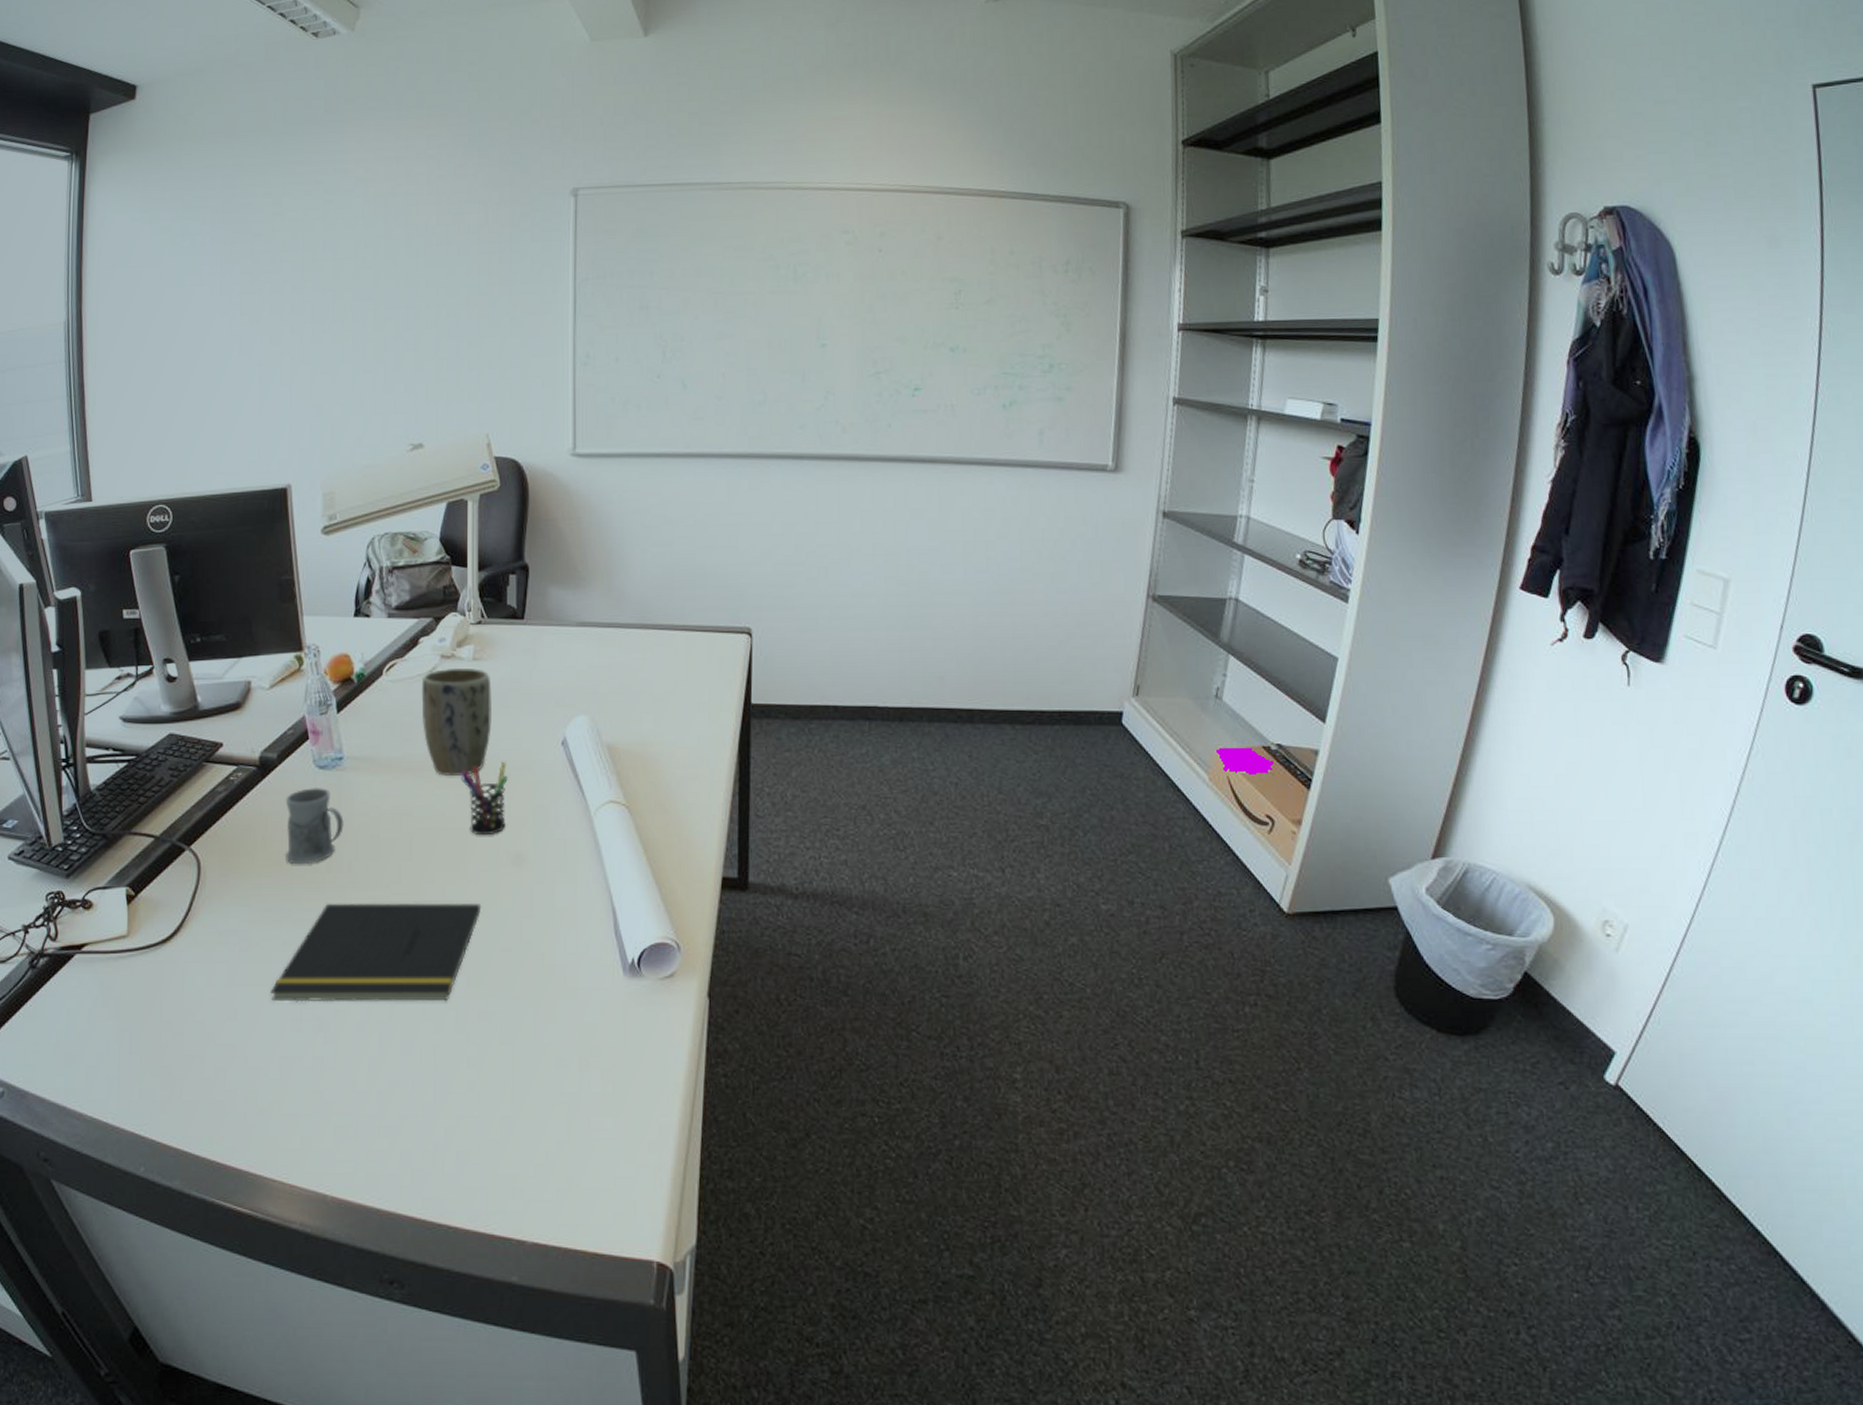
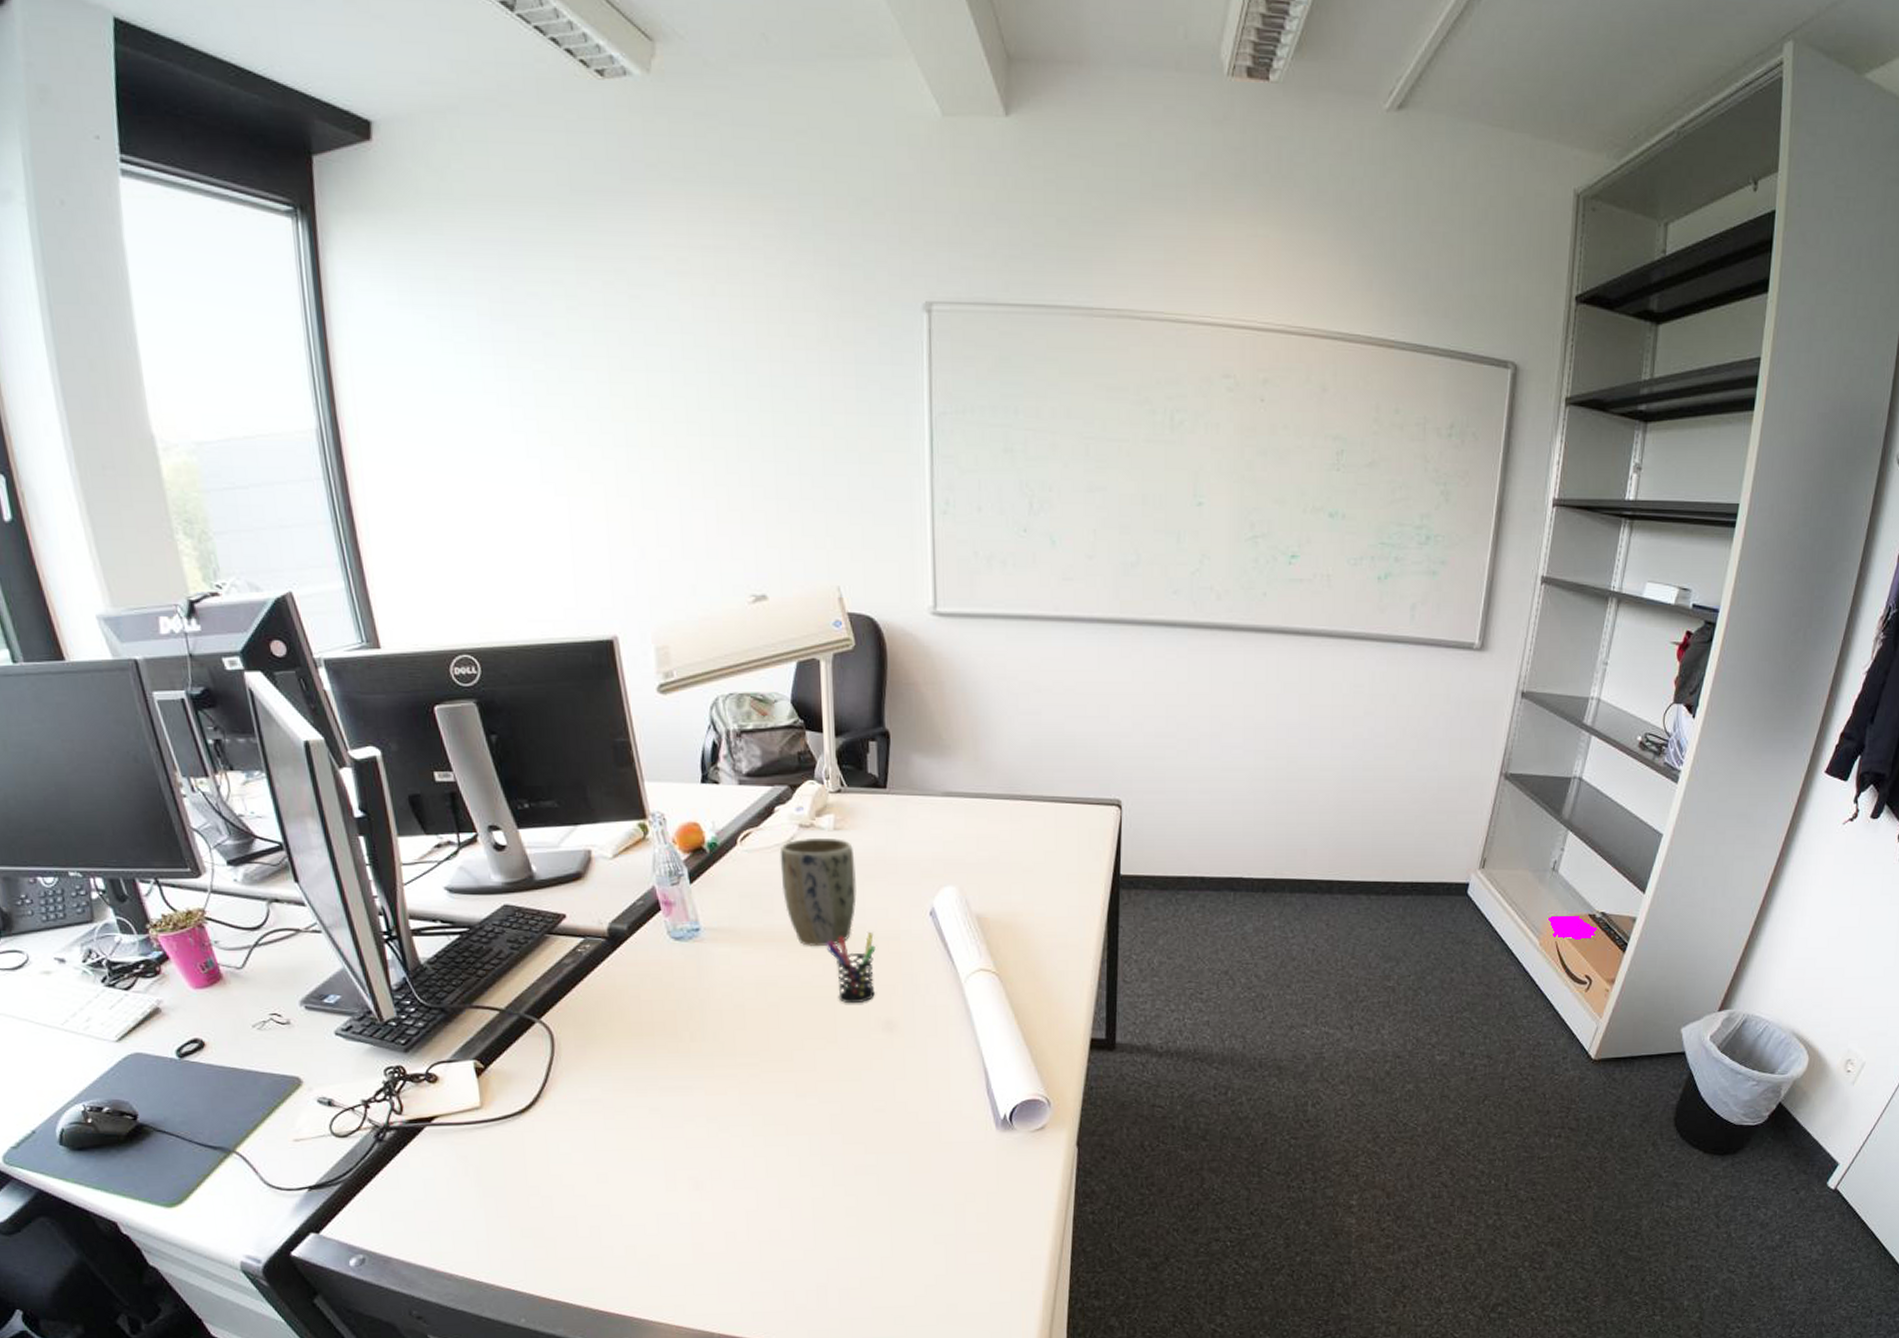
notepad: present [270,903,482,1002] -> none [640,1068,854,1164]
mug: present [285,787,344,865] -> none [640,958,706,1035]

